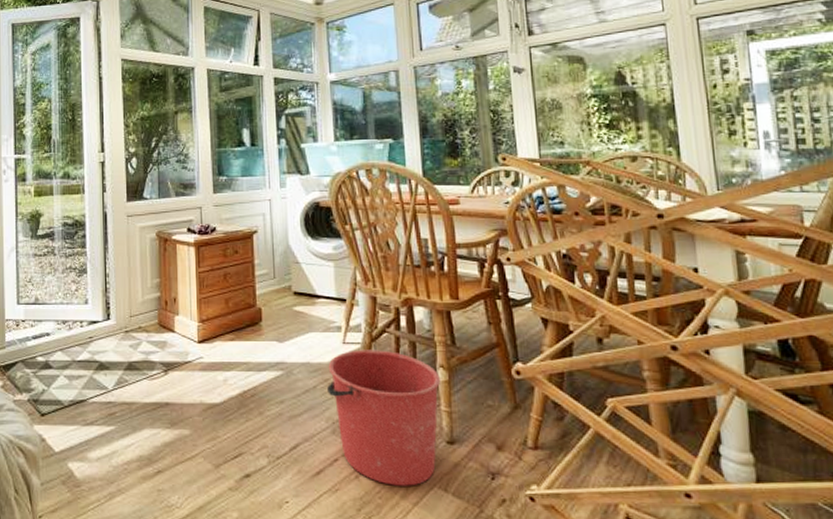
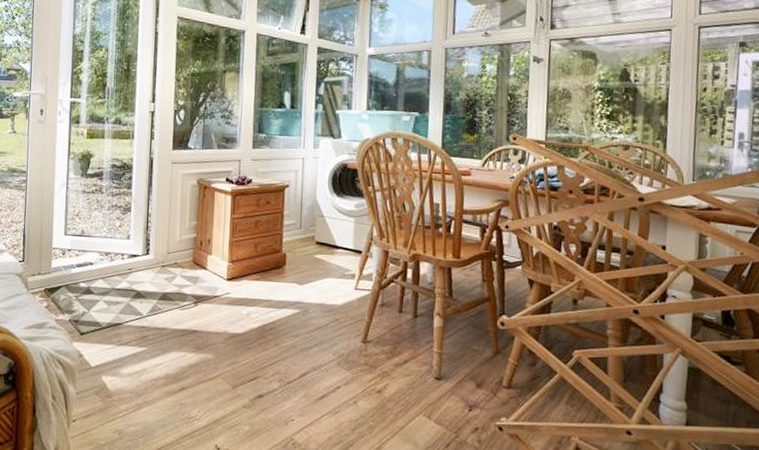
bucket: present [327,349,441,486] -> none [337,295,437,413]

